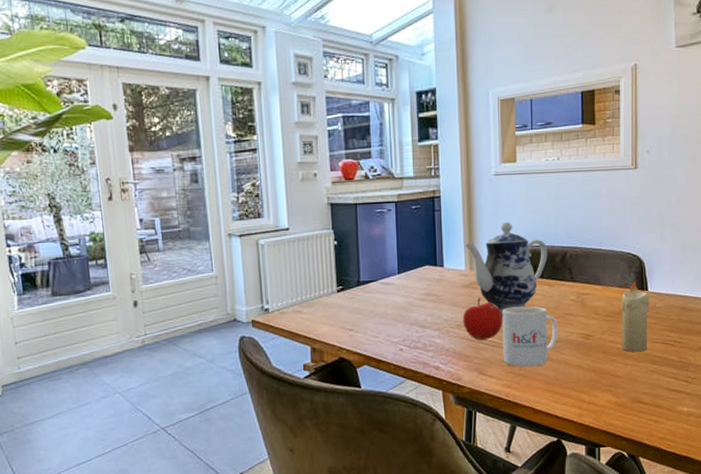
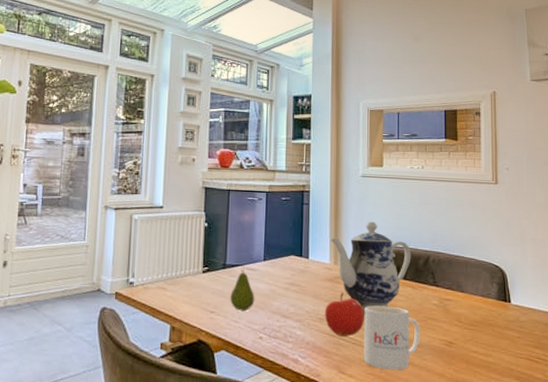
fruit: none [367,282,392,326] -> present [230,267,255,312]
candle: present [621,281,650,353] -> none [484,292,513,366]

